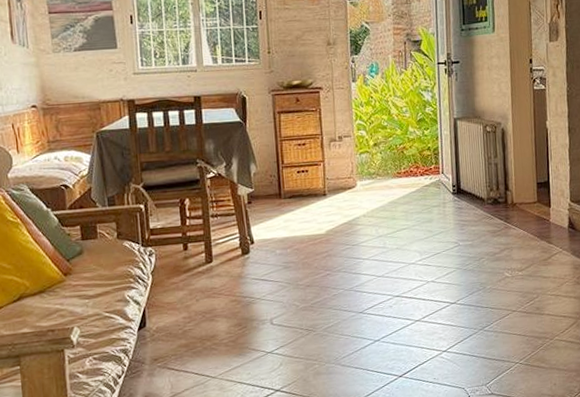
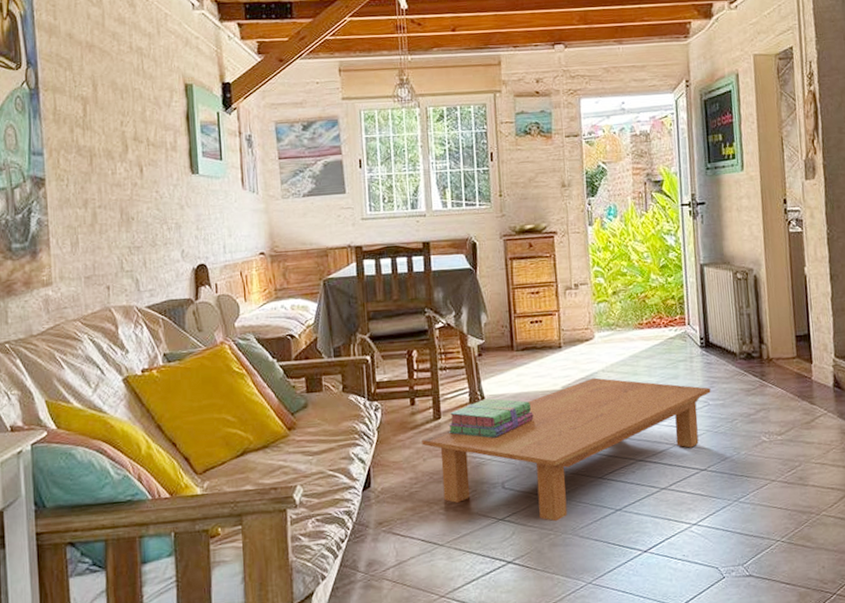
coffee table: none [194,222,461,353] -> present [421,377,711,522]
stack of books: none [219,242,300,279] -> present [447,398,534,438]

